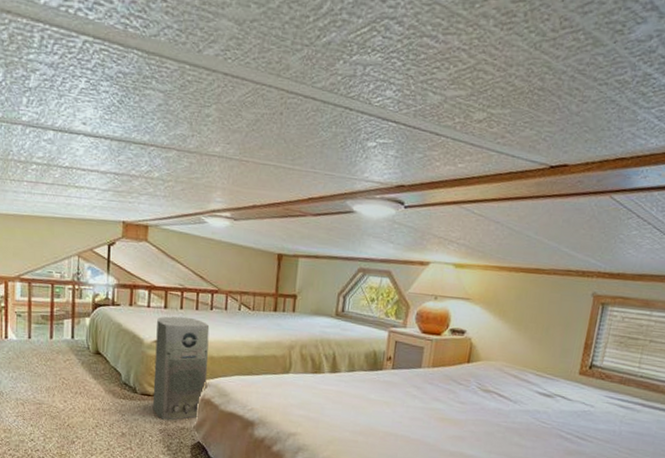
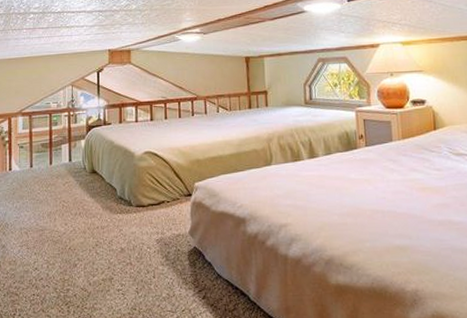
air purifier: present [152,316,210,421] -> none [145,125,196,229]

